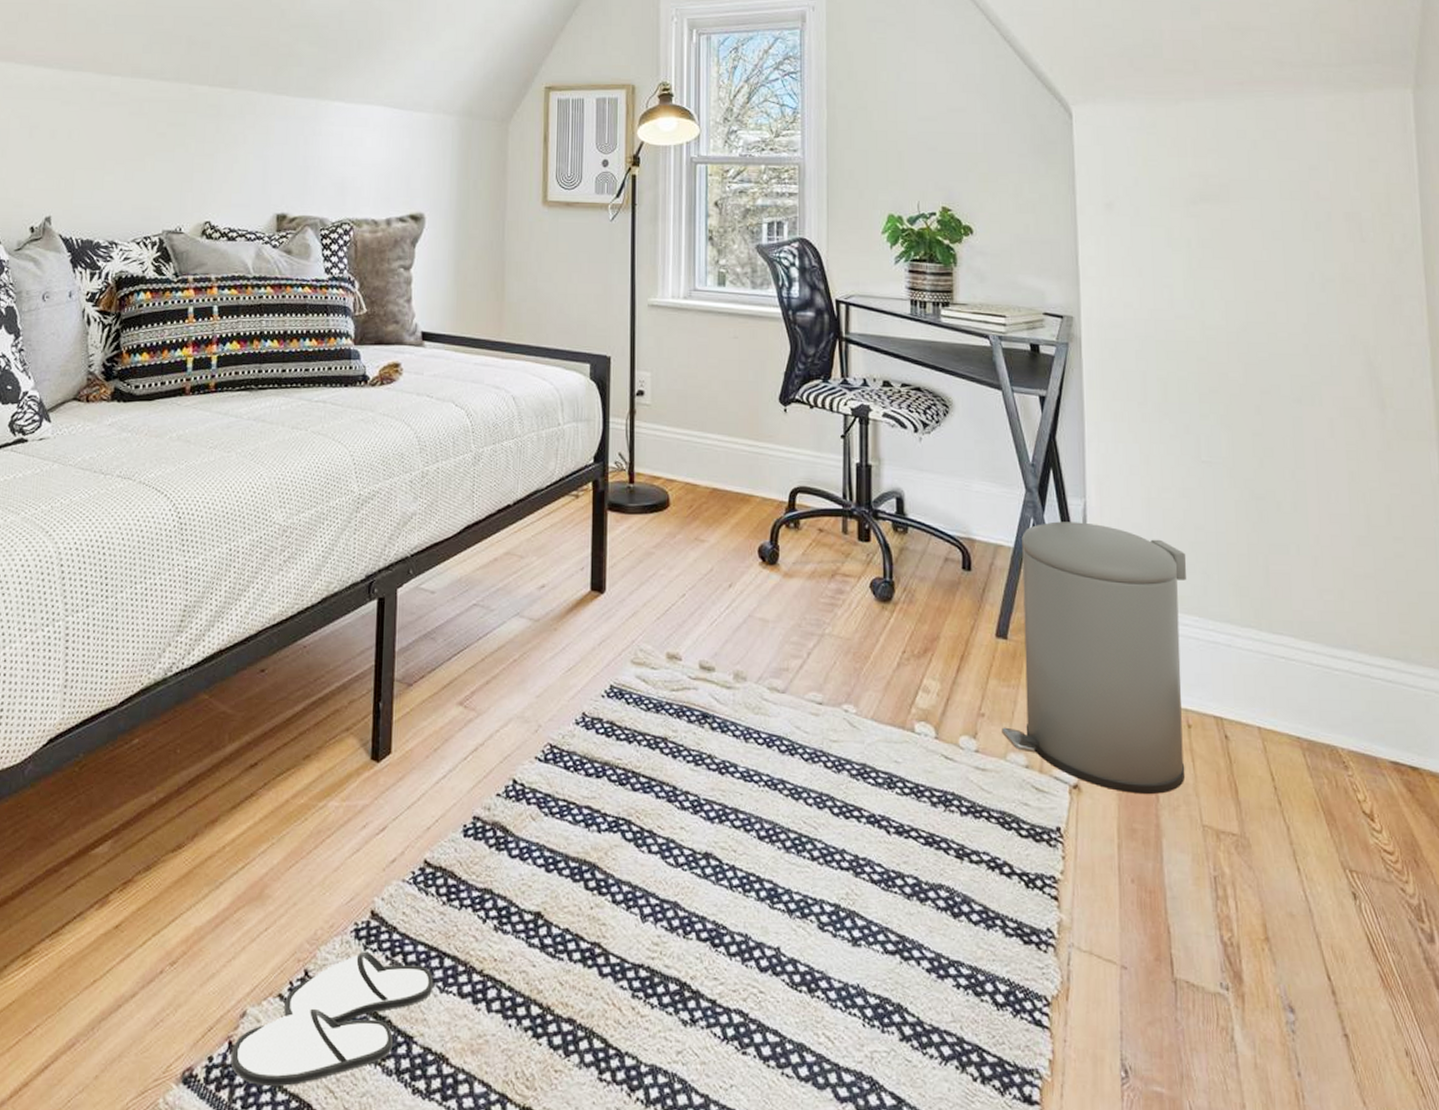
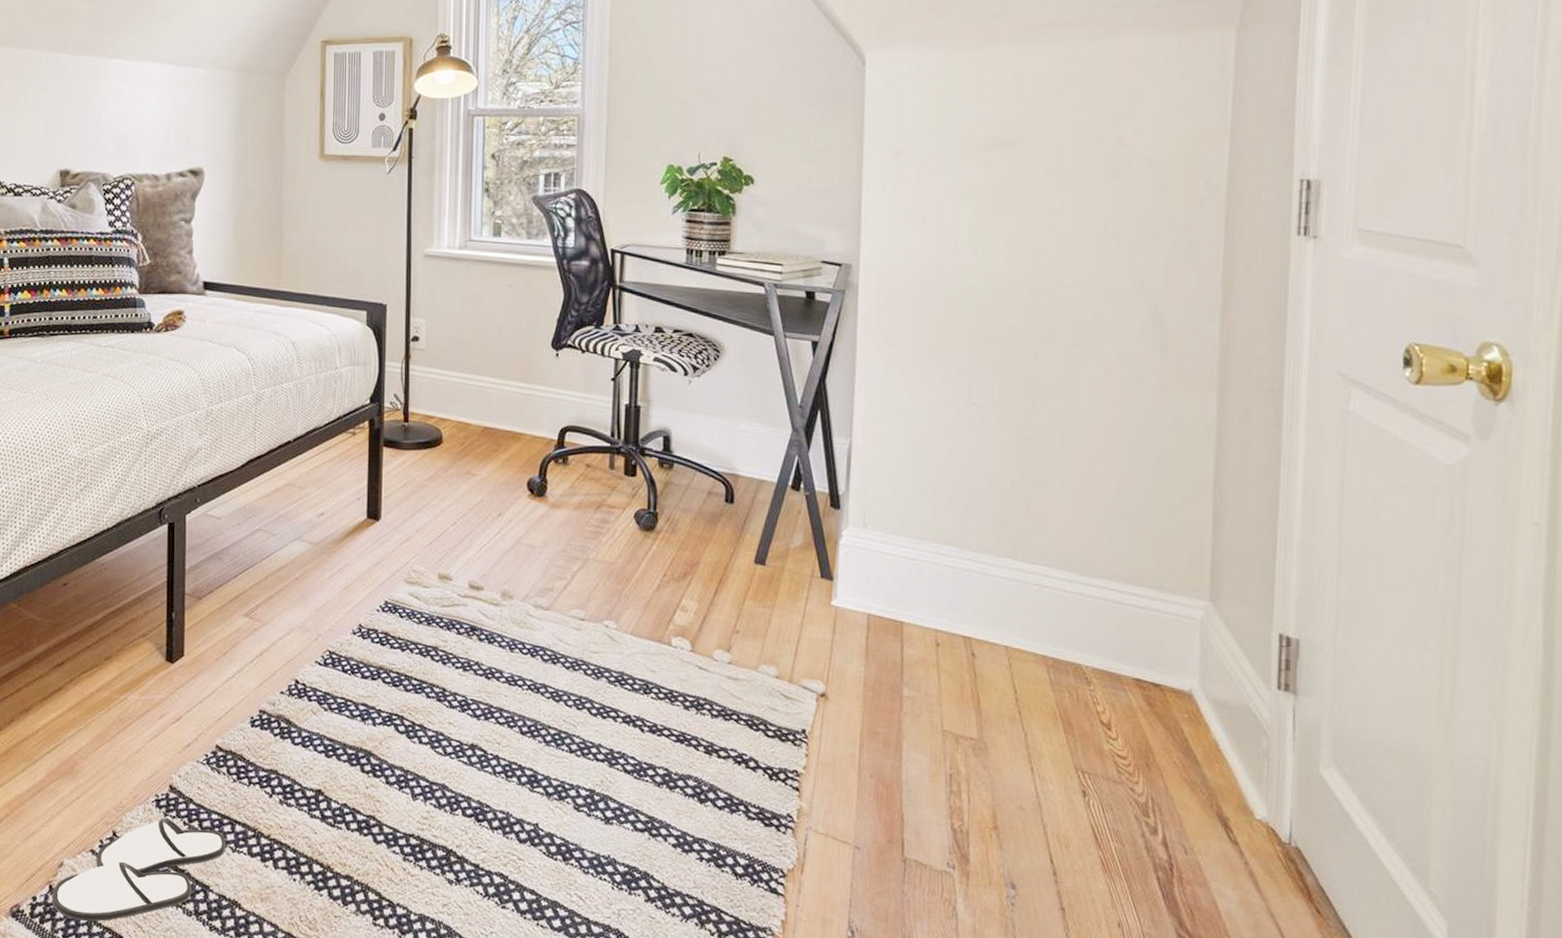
pedal bin: present [1002,521,1186,794] -> none [755,459,947,703]

